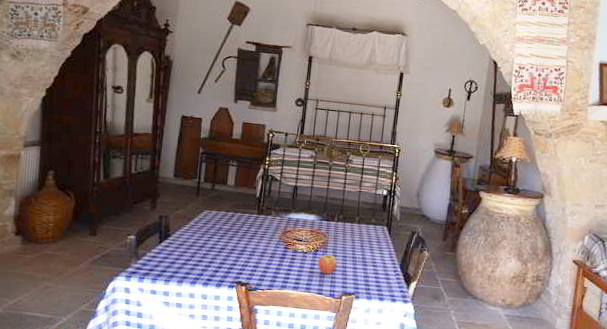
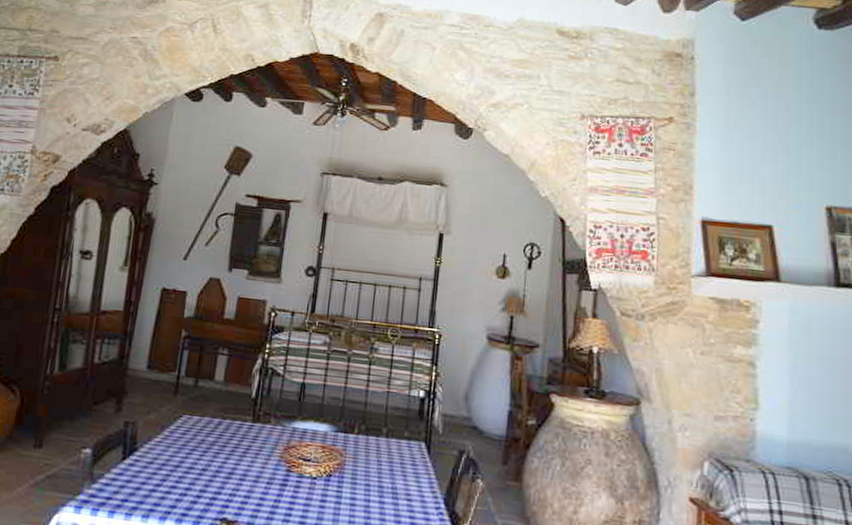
fruit: present [317,254,338,274] -> none [330,480,358,510]

